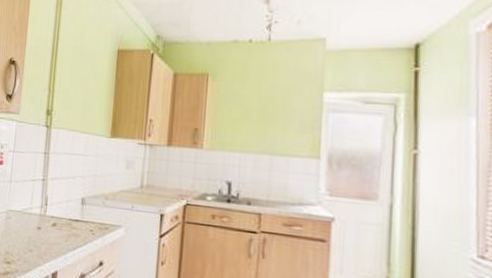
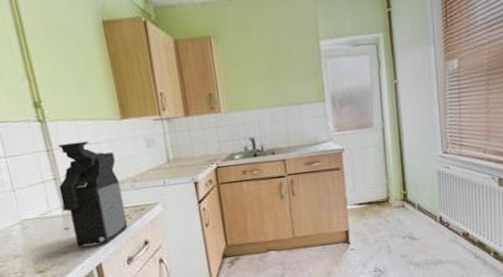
coffee maker: none [41,149,96,254] -> present [57,141,128,248]

